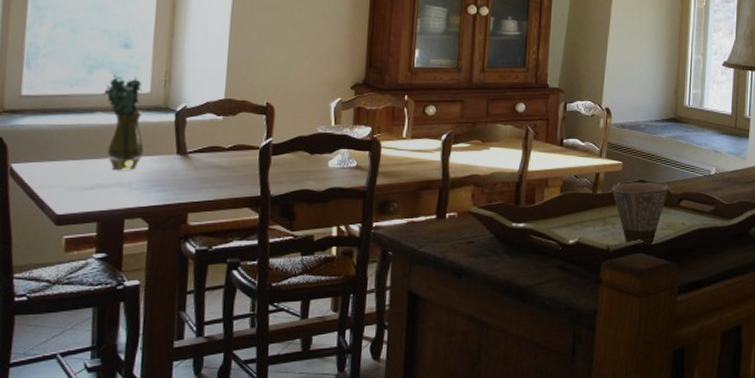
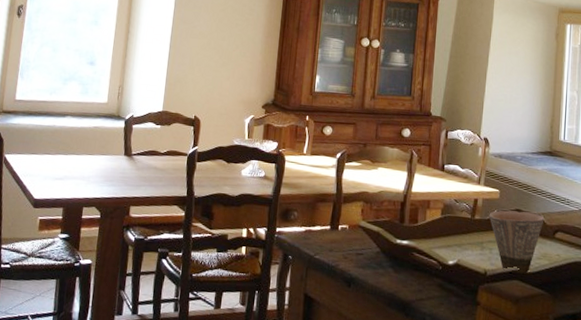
vase: present [104,74,144,170] -> none [73,86,102,166]

